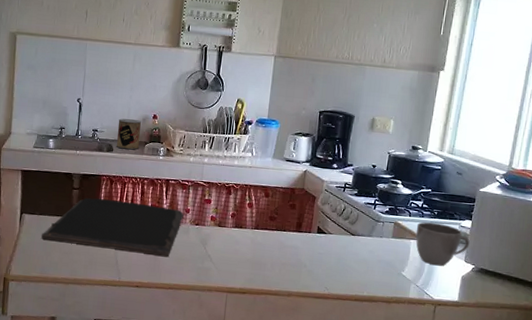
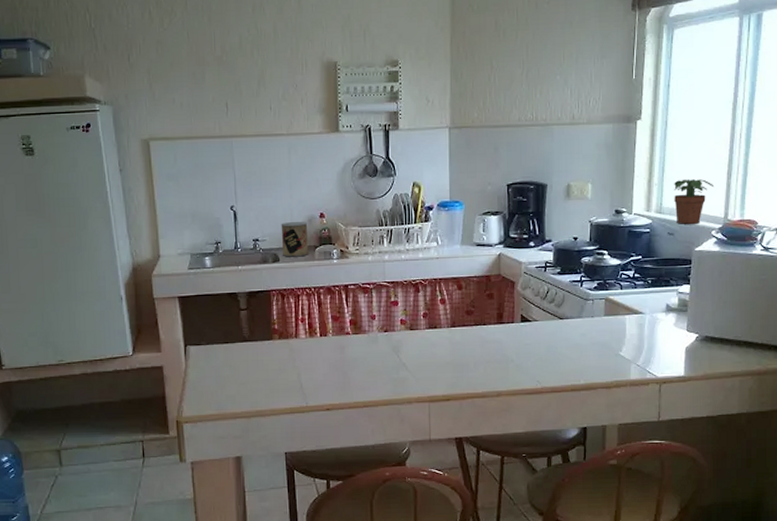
cutting board: present [41,197,184,256] -> none [211,316,370,372]
cup: present [415,222,470,266] -> none [630,293,690,340]
potted plant: none [465,127,502,168] -> present [674,178,713,224]

